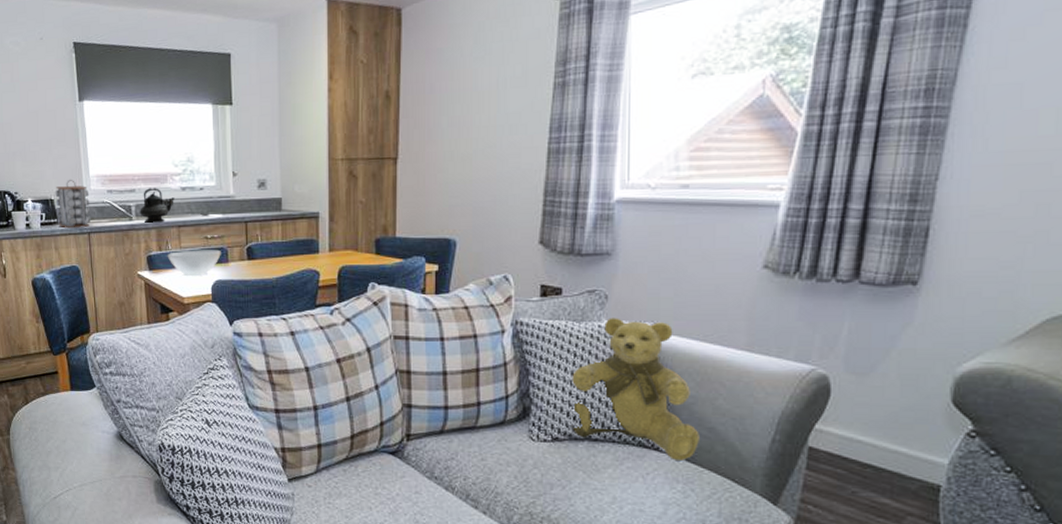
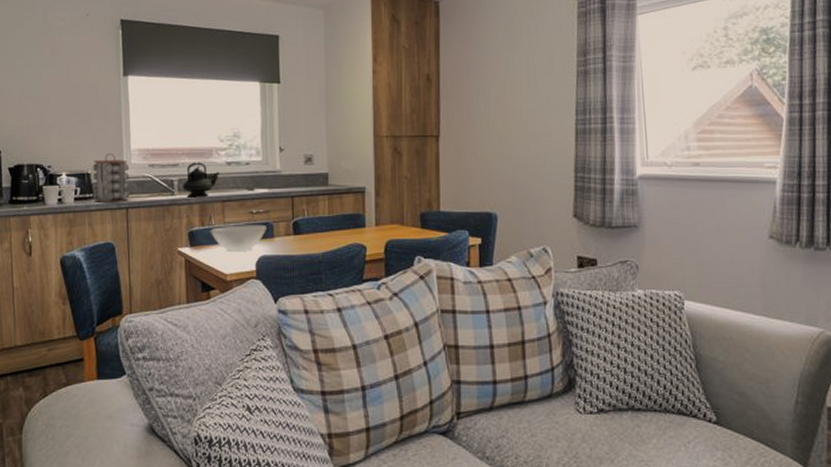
teddy bear: present [571,318,700,460] -> none [612,287,733,426]

